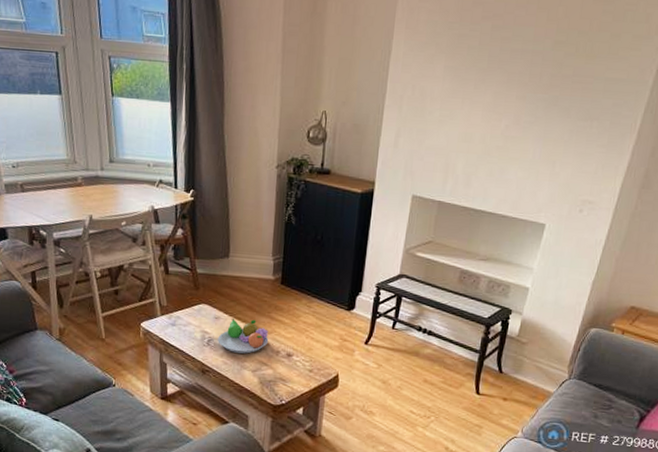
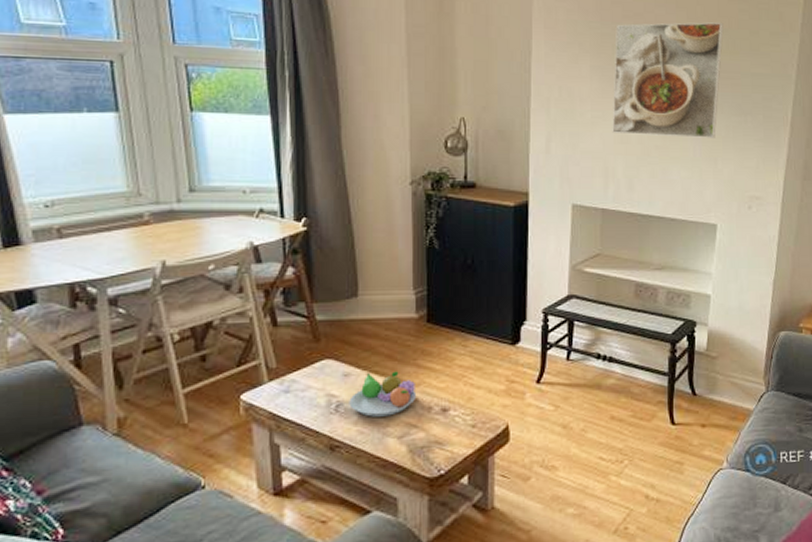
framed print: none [457,24,584,142] -> present [612,22,724,138]

